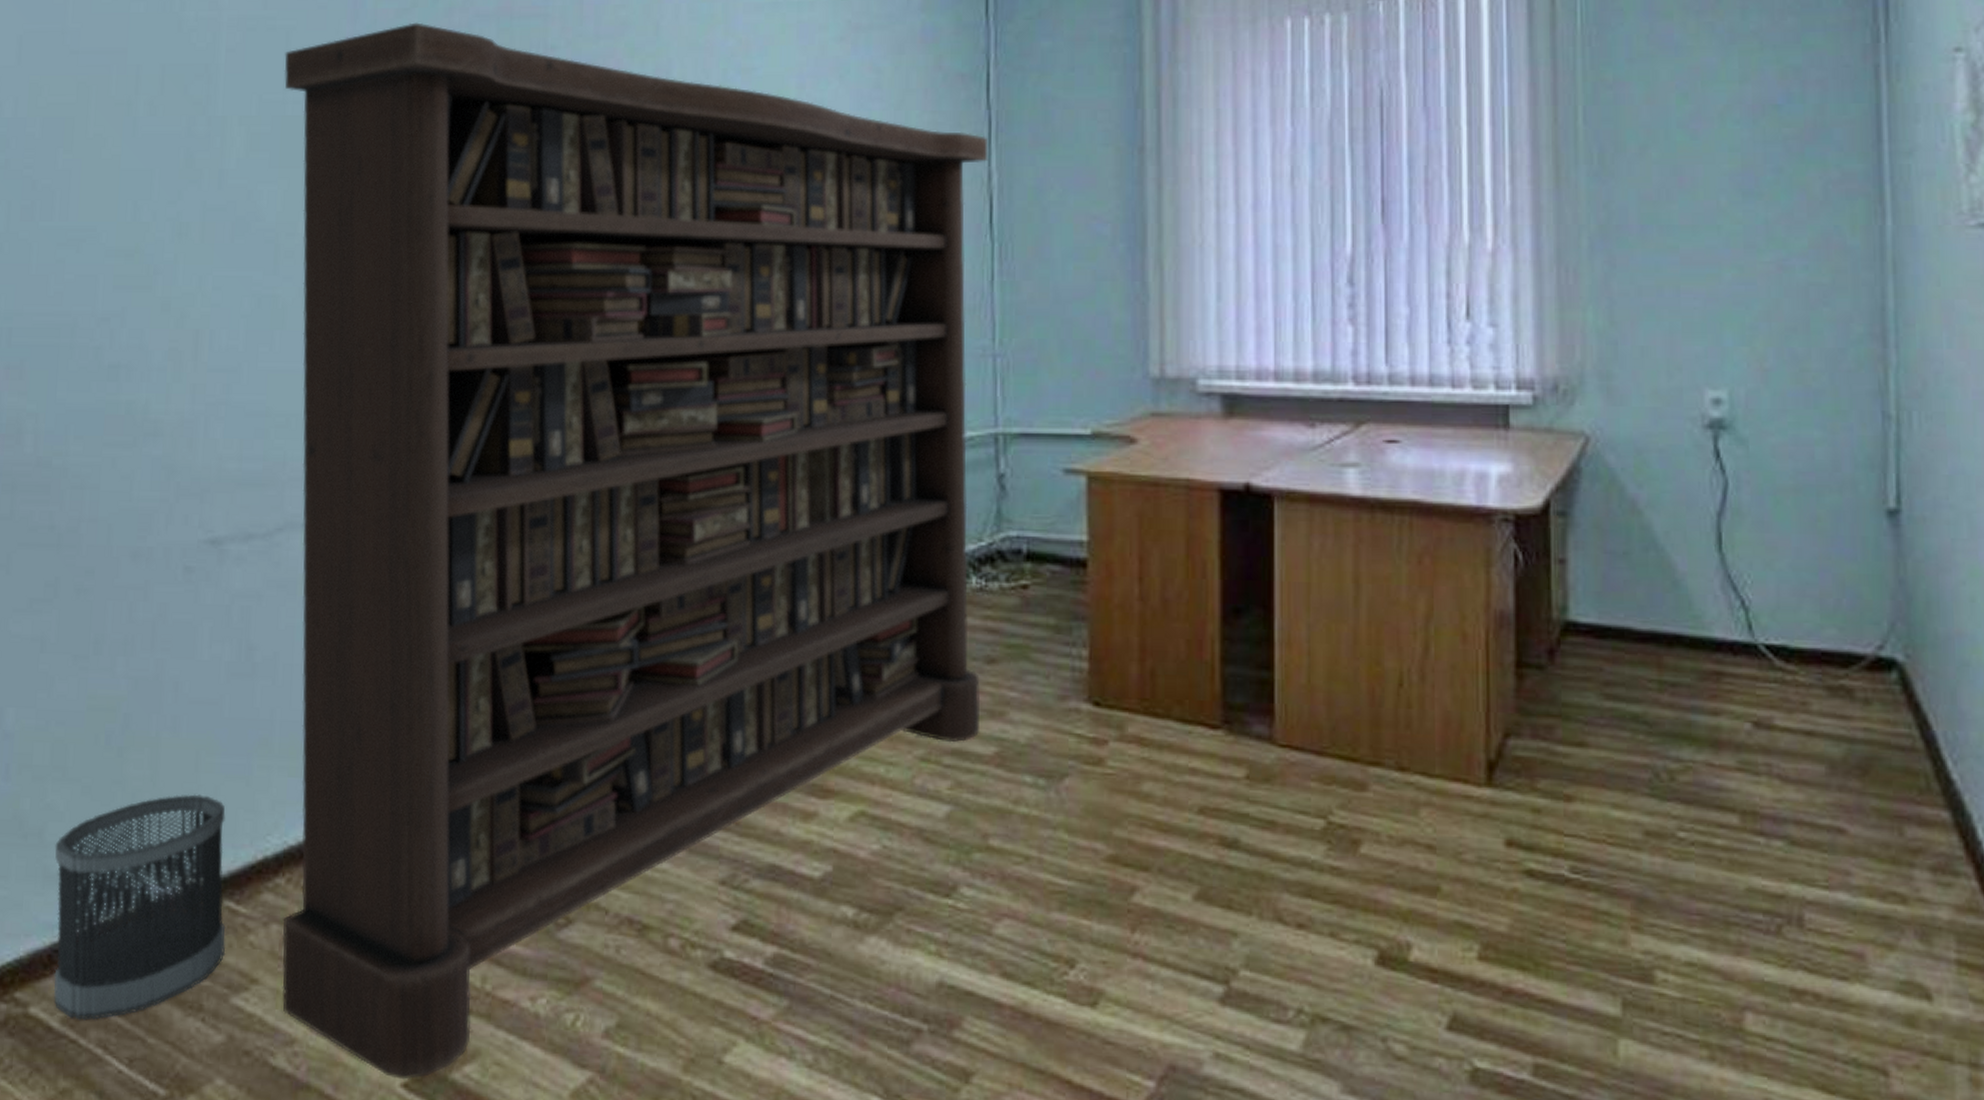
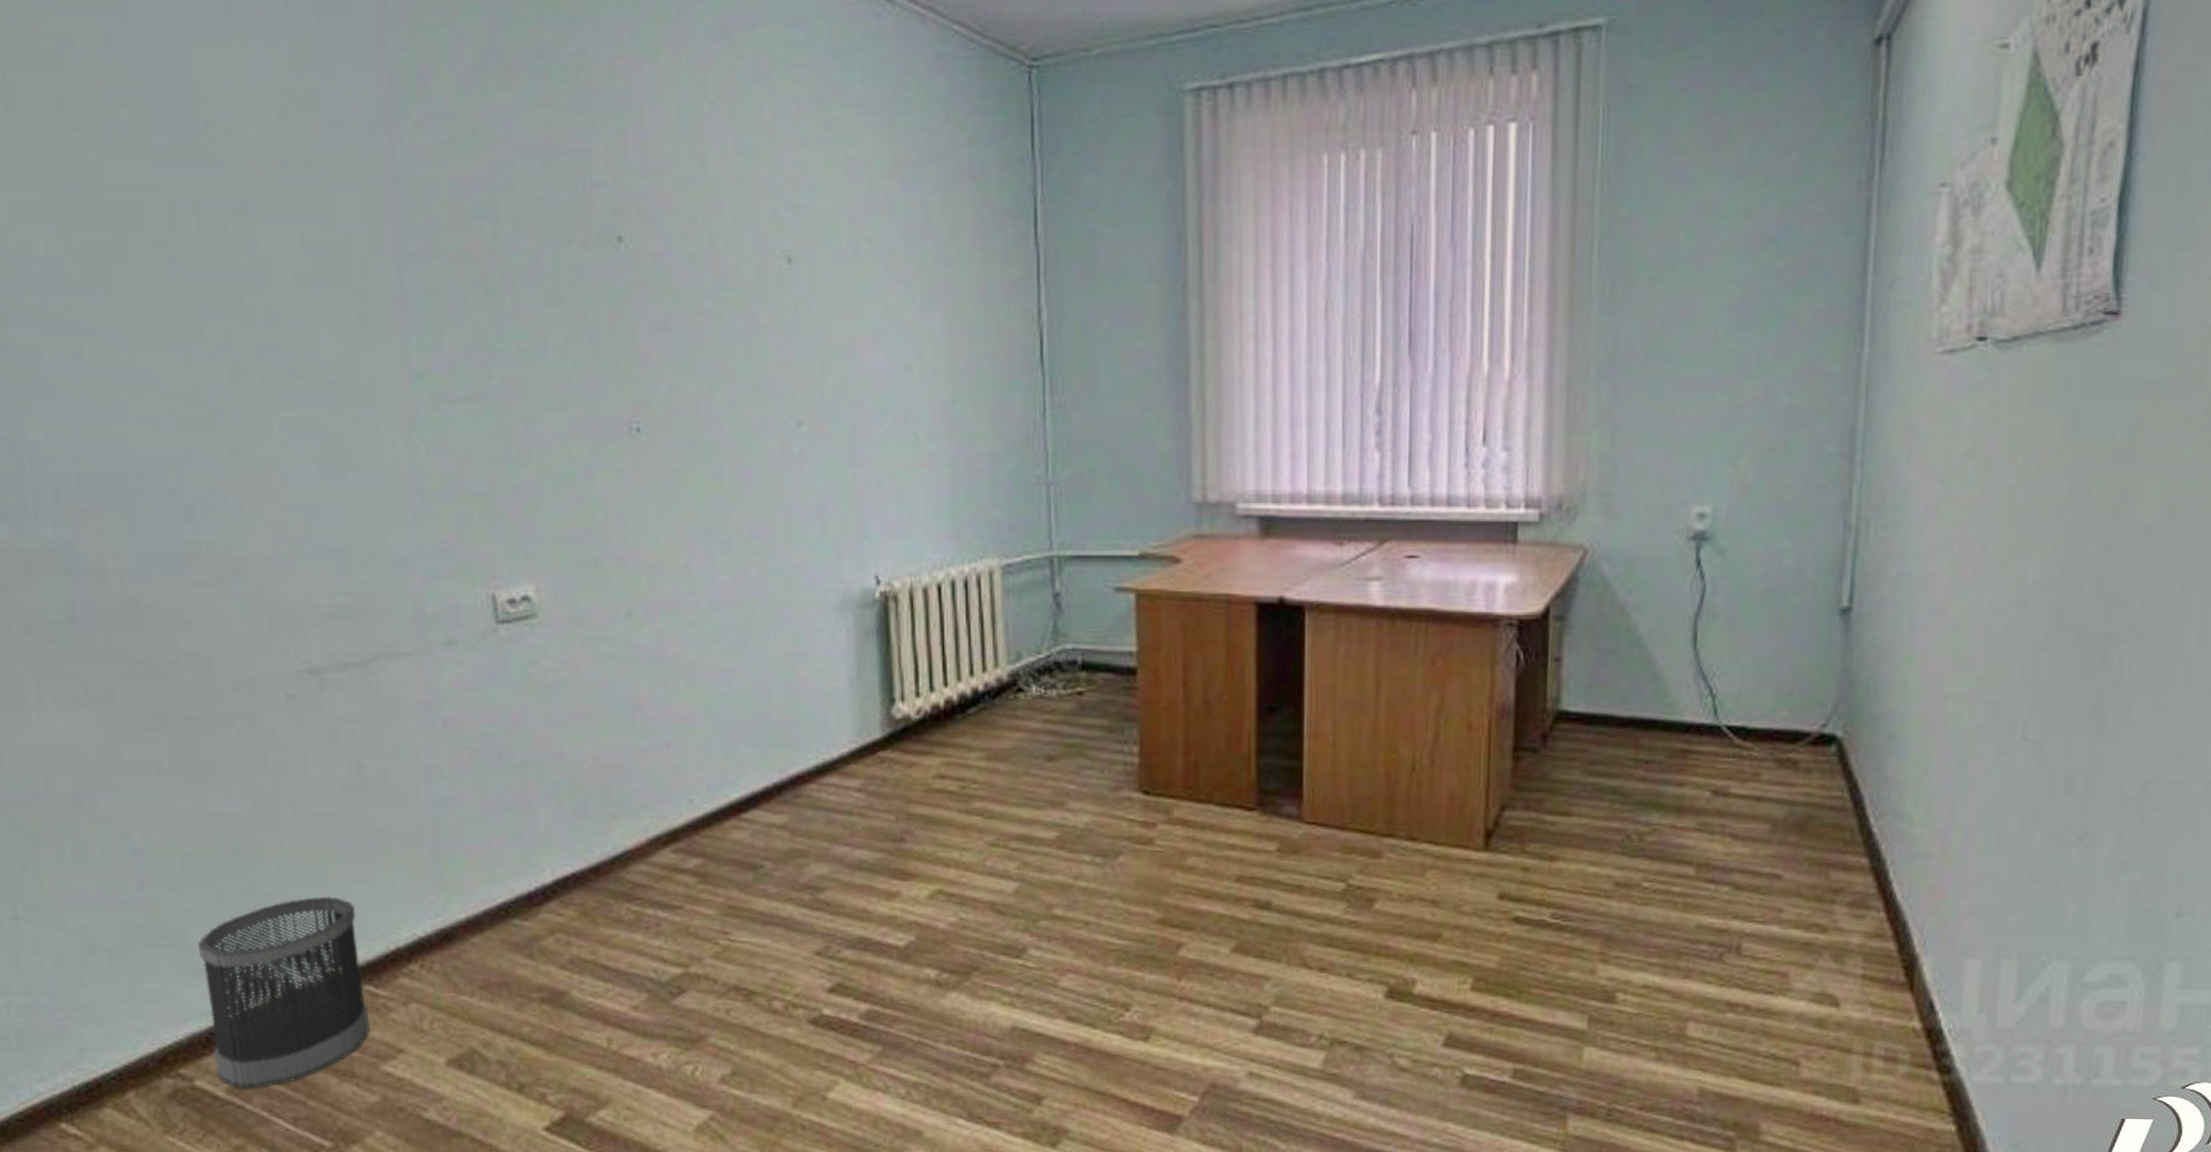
bookcase: present [282,22,989,1080] -> none [323,157,1043,1125]

